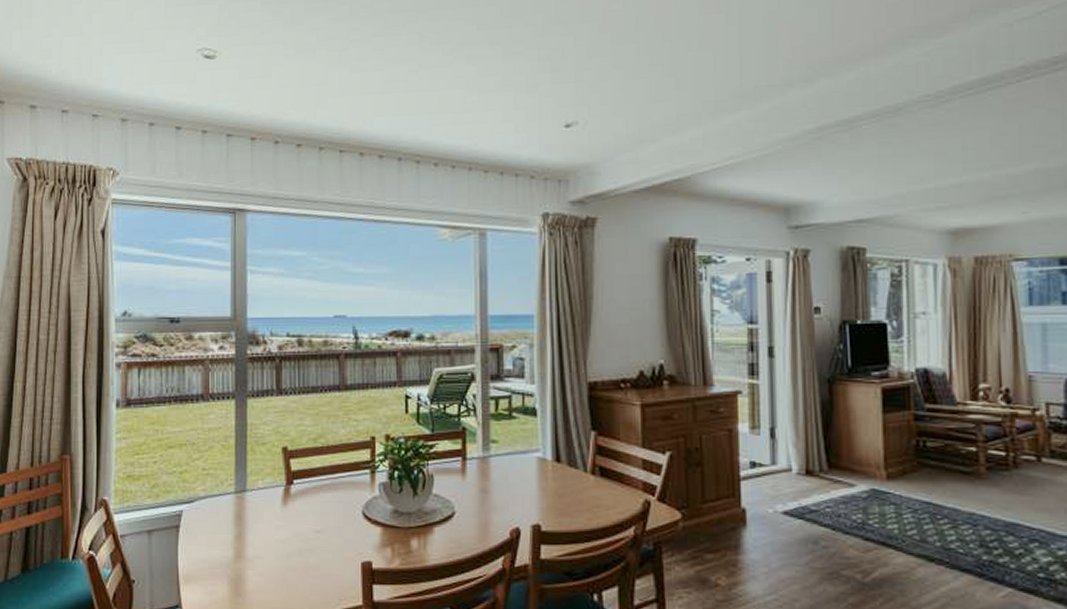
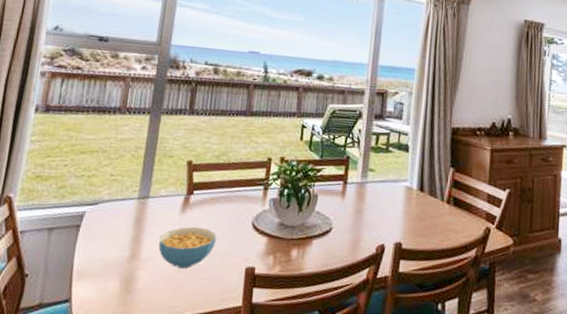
cereal bowl: none [264,519,325,566] -> present [158,226,217,269]

